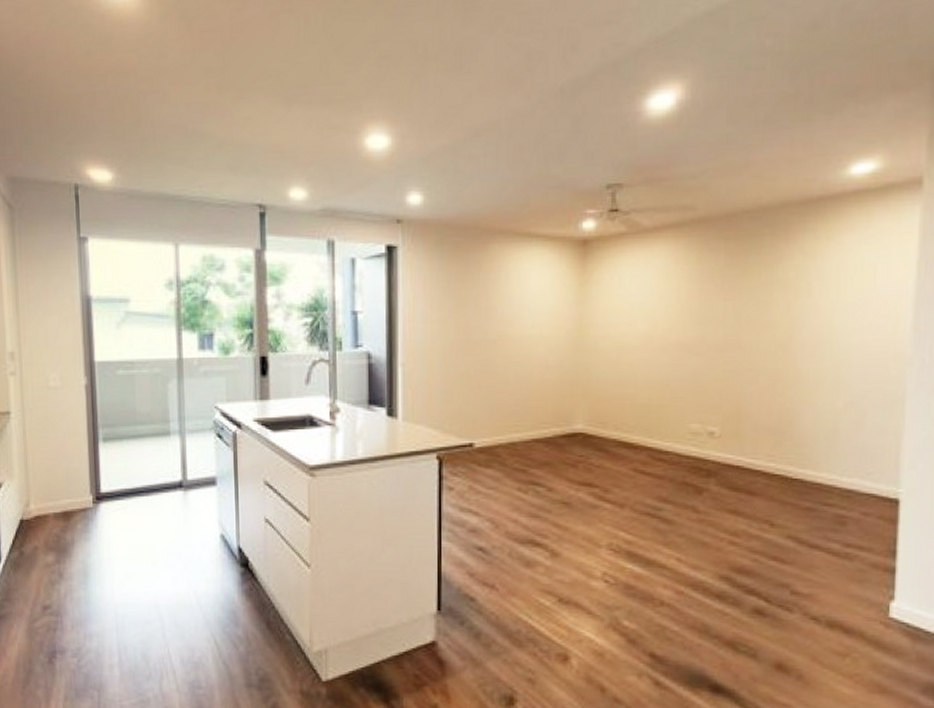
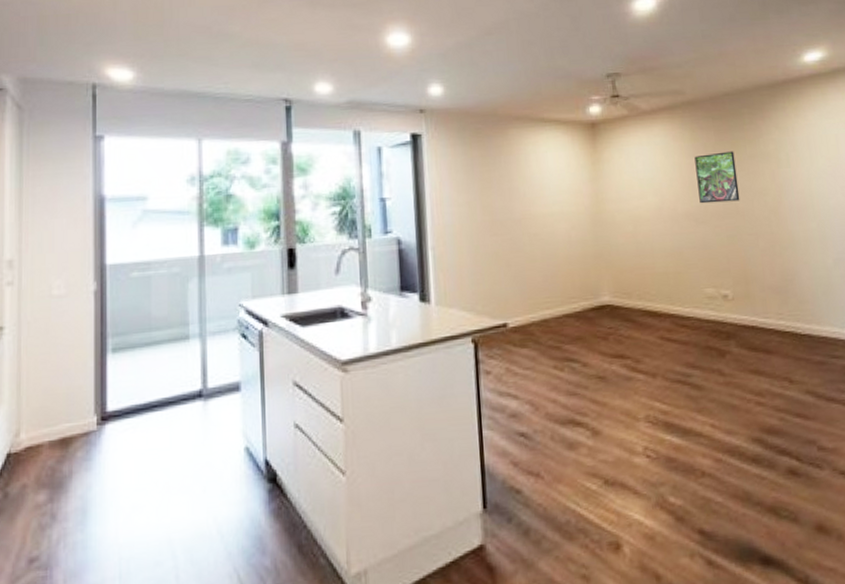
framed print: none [697,277,746,334] -> present [694,151,740,204]

